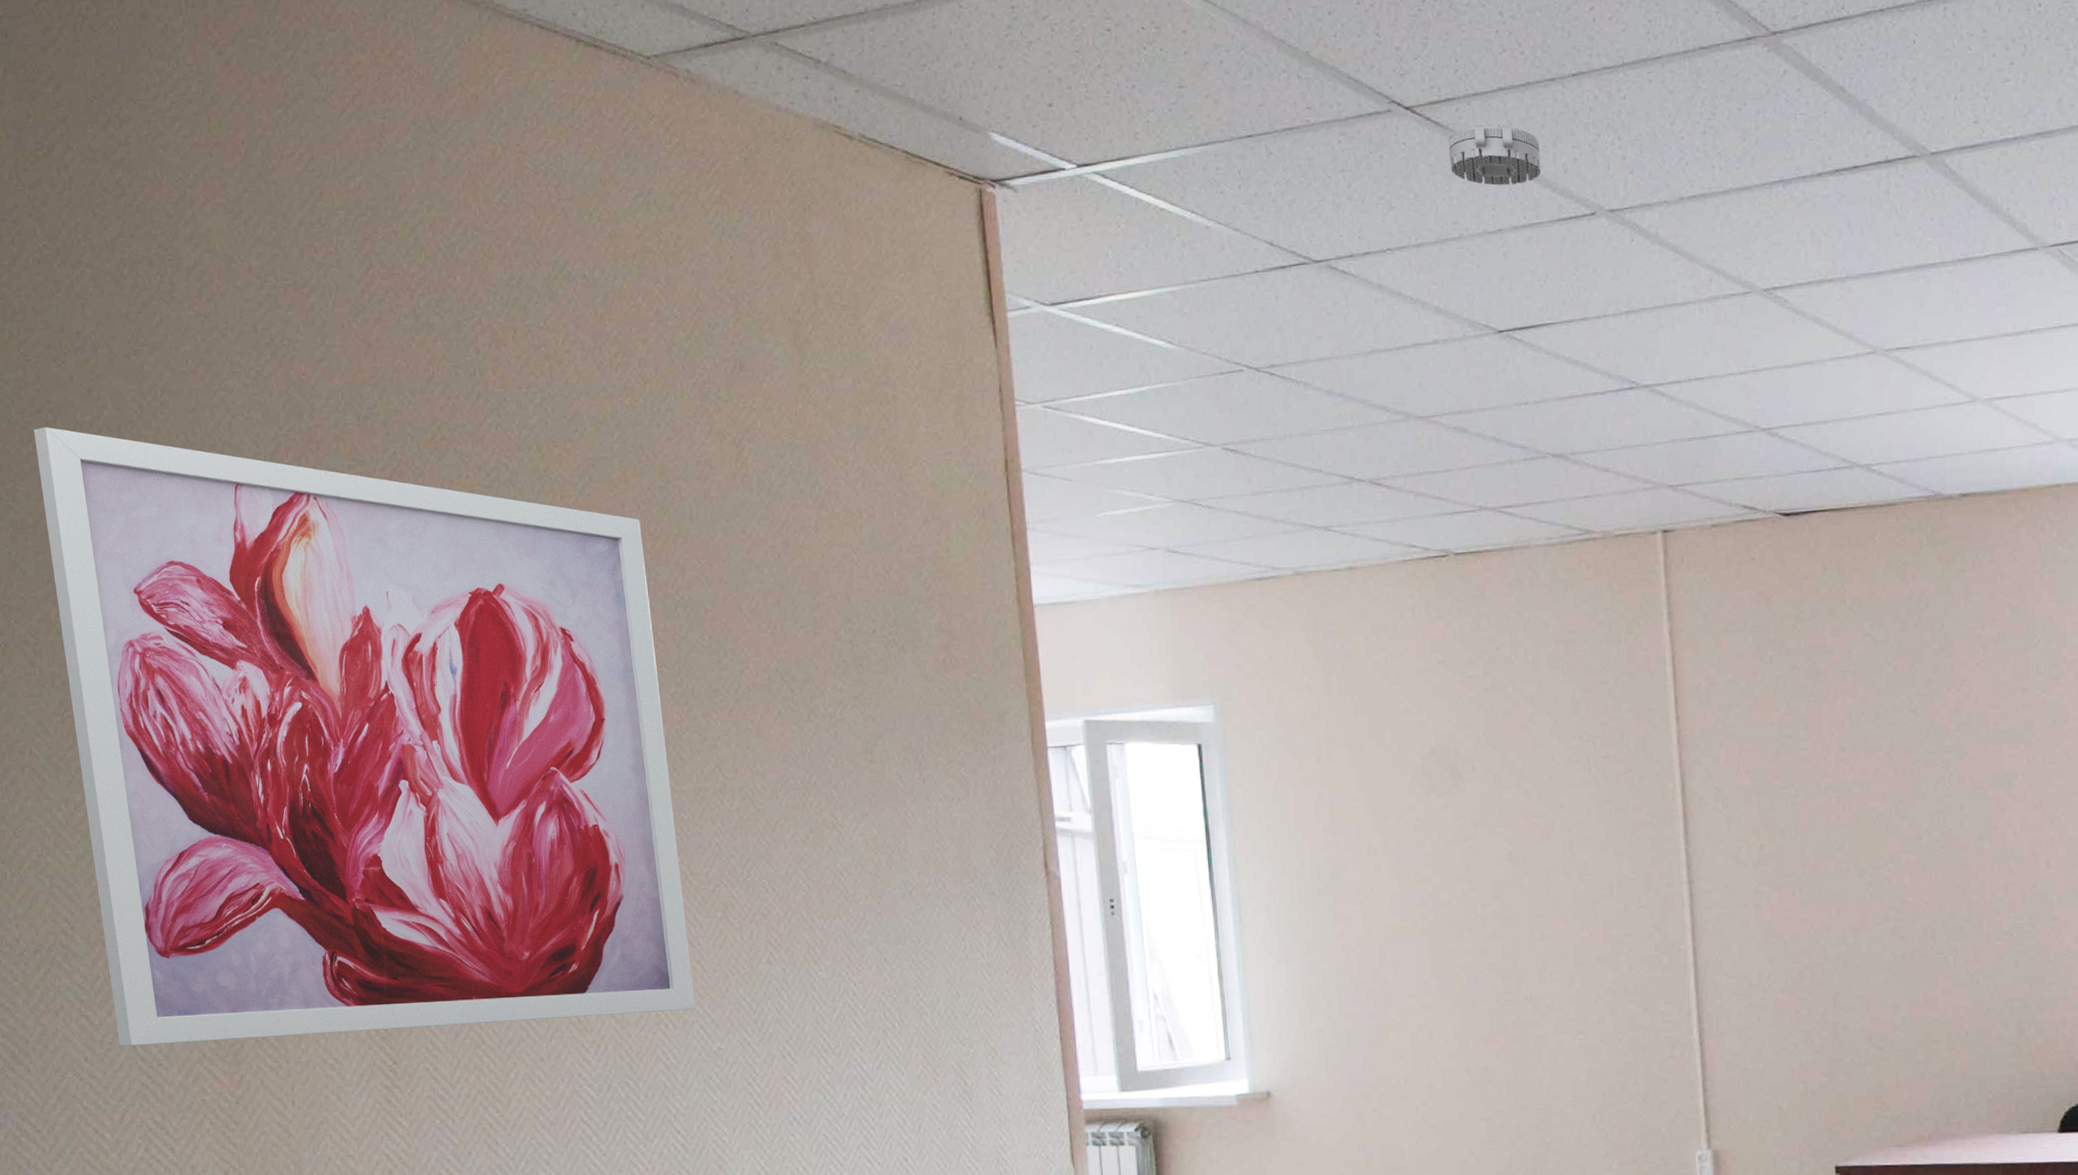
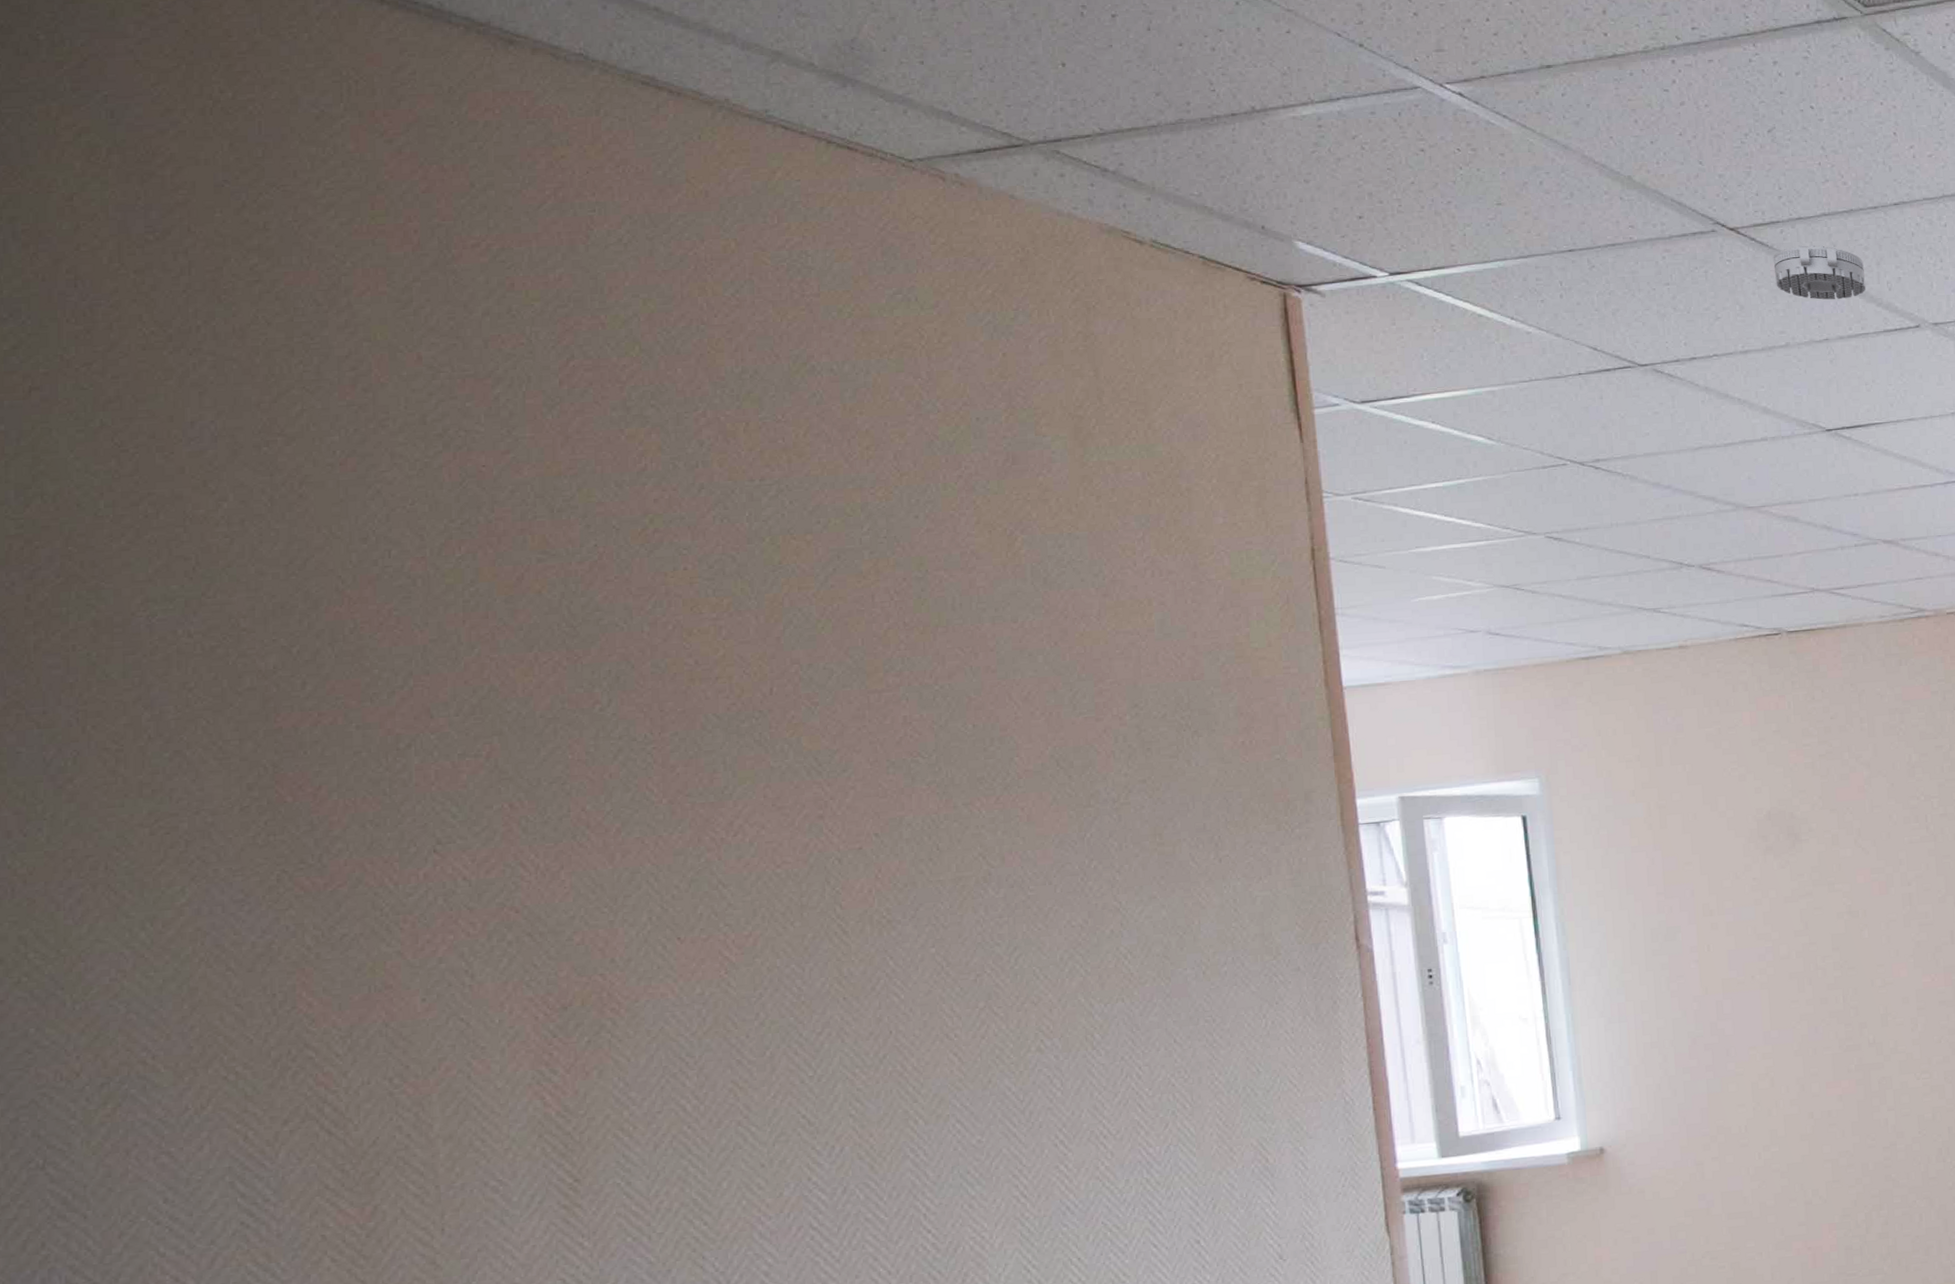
wall art: present [34,426,696,1047] -> none [128,520,952,1184]

